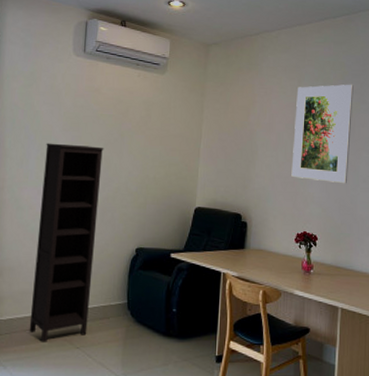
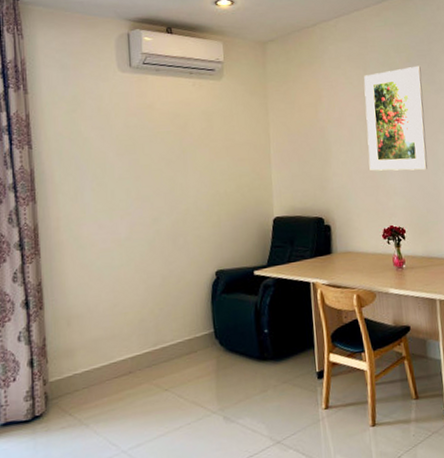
bookcase: present [29,143,104,343] -> none [101,167,174,392]

